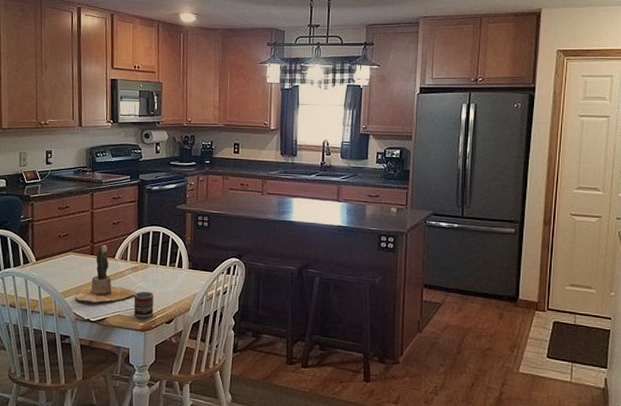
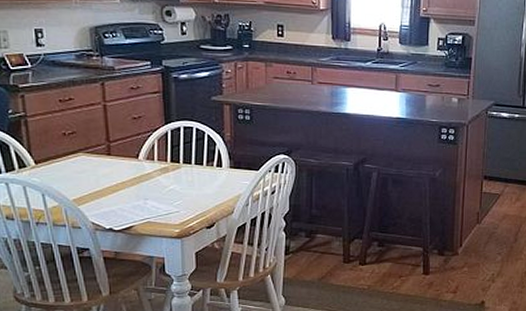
potted cactus: present [76,244,137,302] -> none [93,143,170,209]
cup: present [133,291,154,318] -> none [165,195,191,224]

